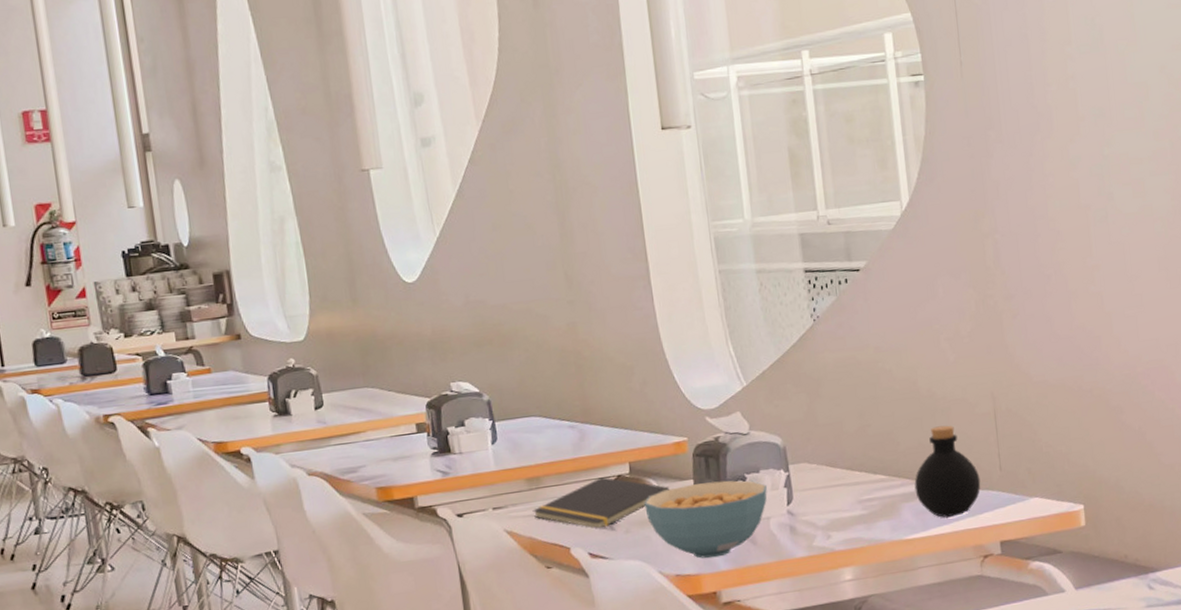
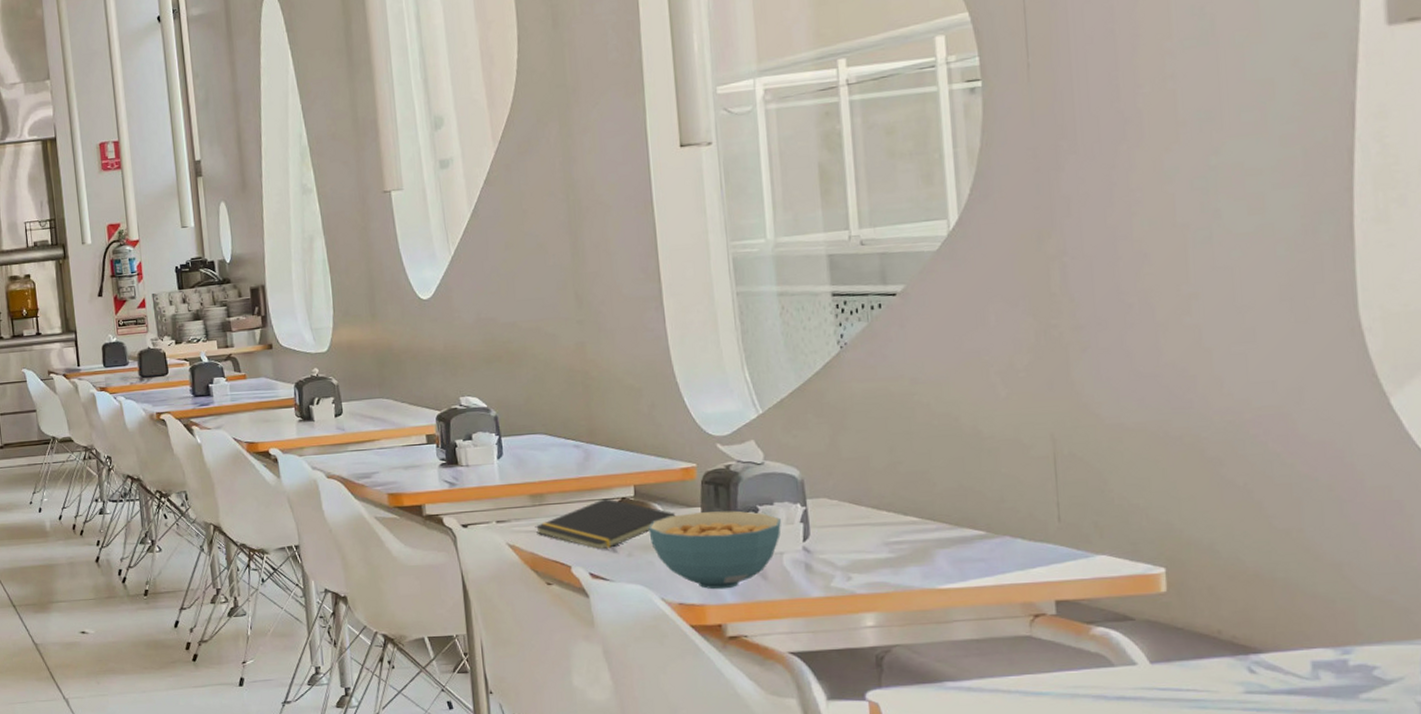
bottle: present [914,425,981,517] -> none [952,467,1034,569]

